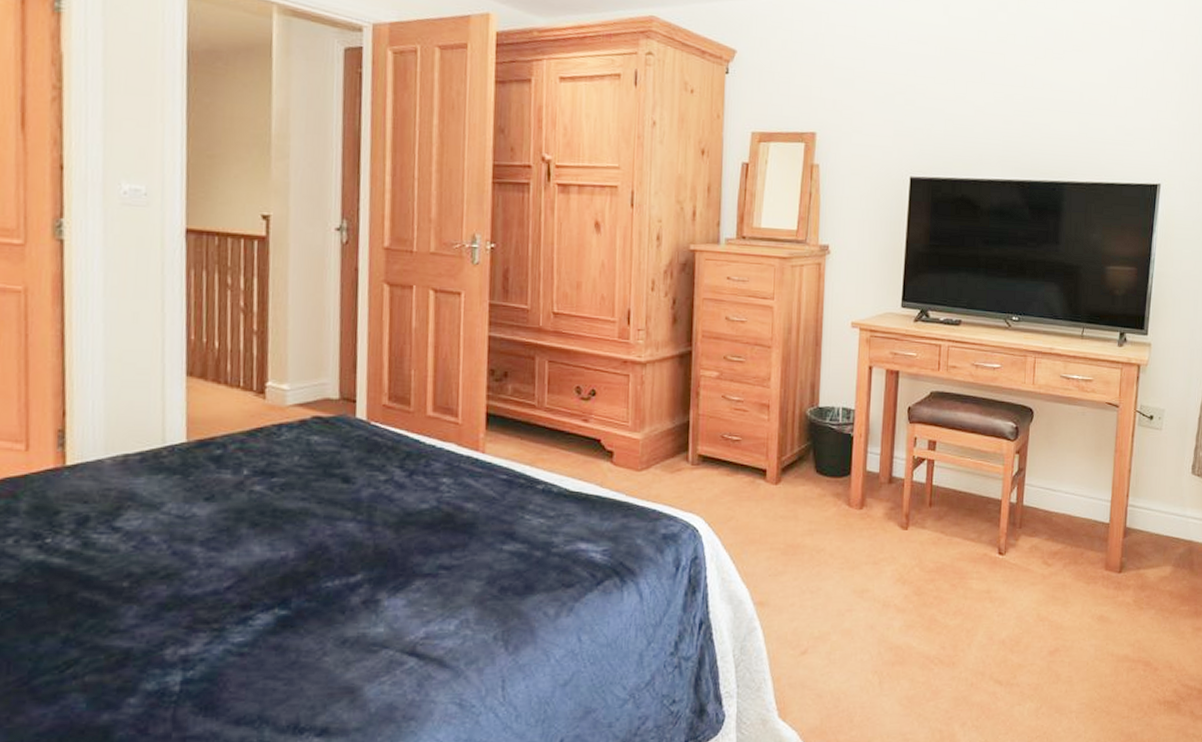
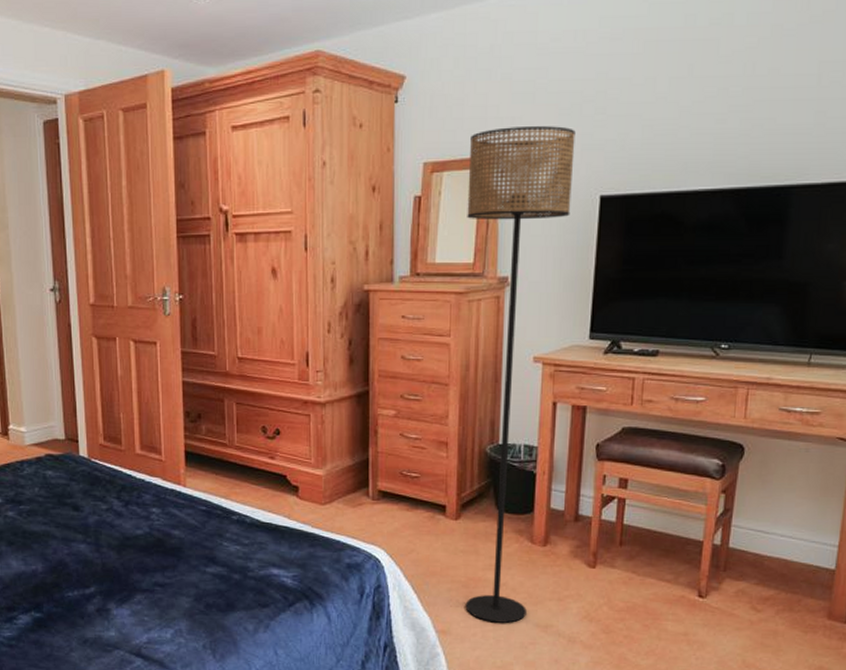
floor lamp: none [784,107,889,591] -> present [465,126,576,623]

